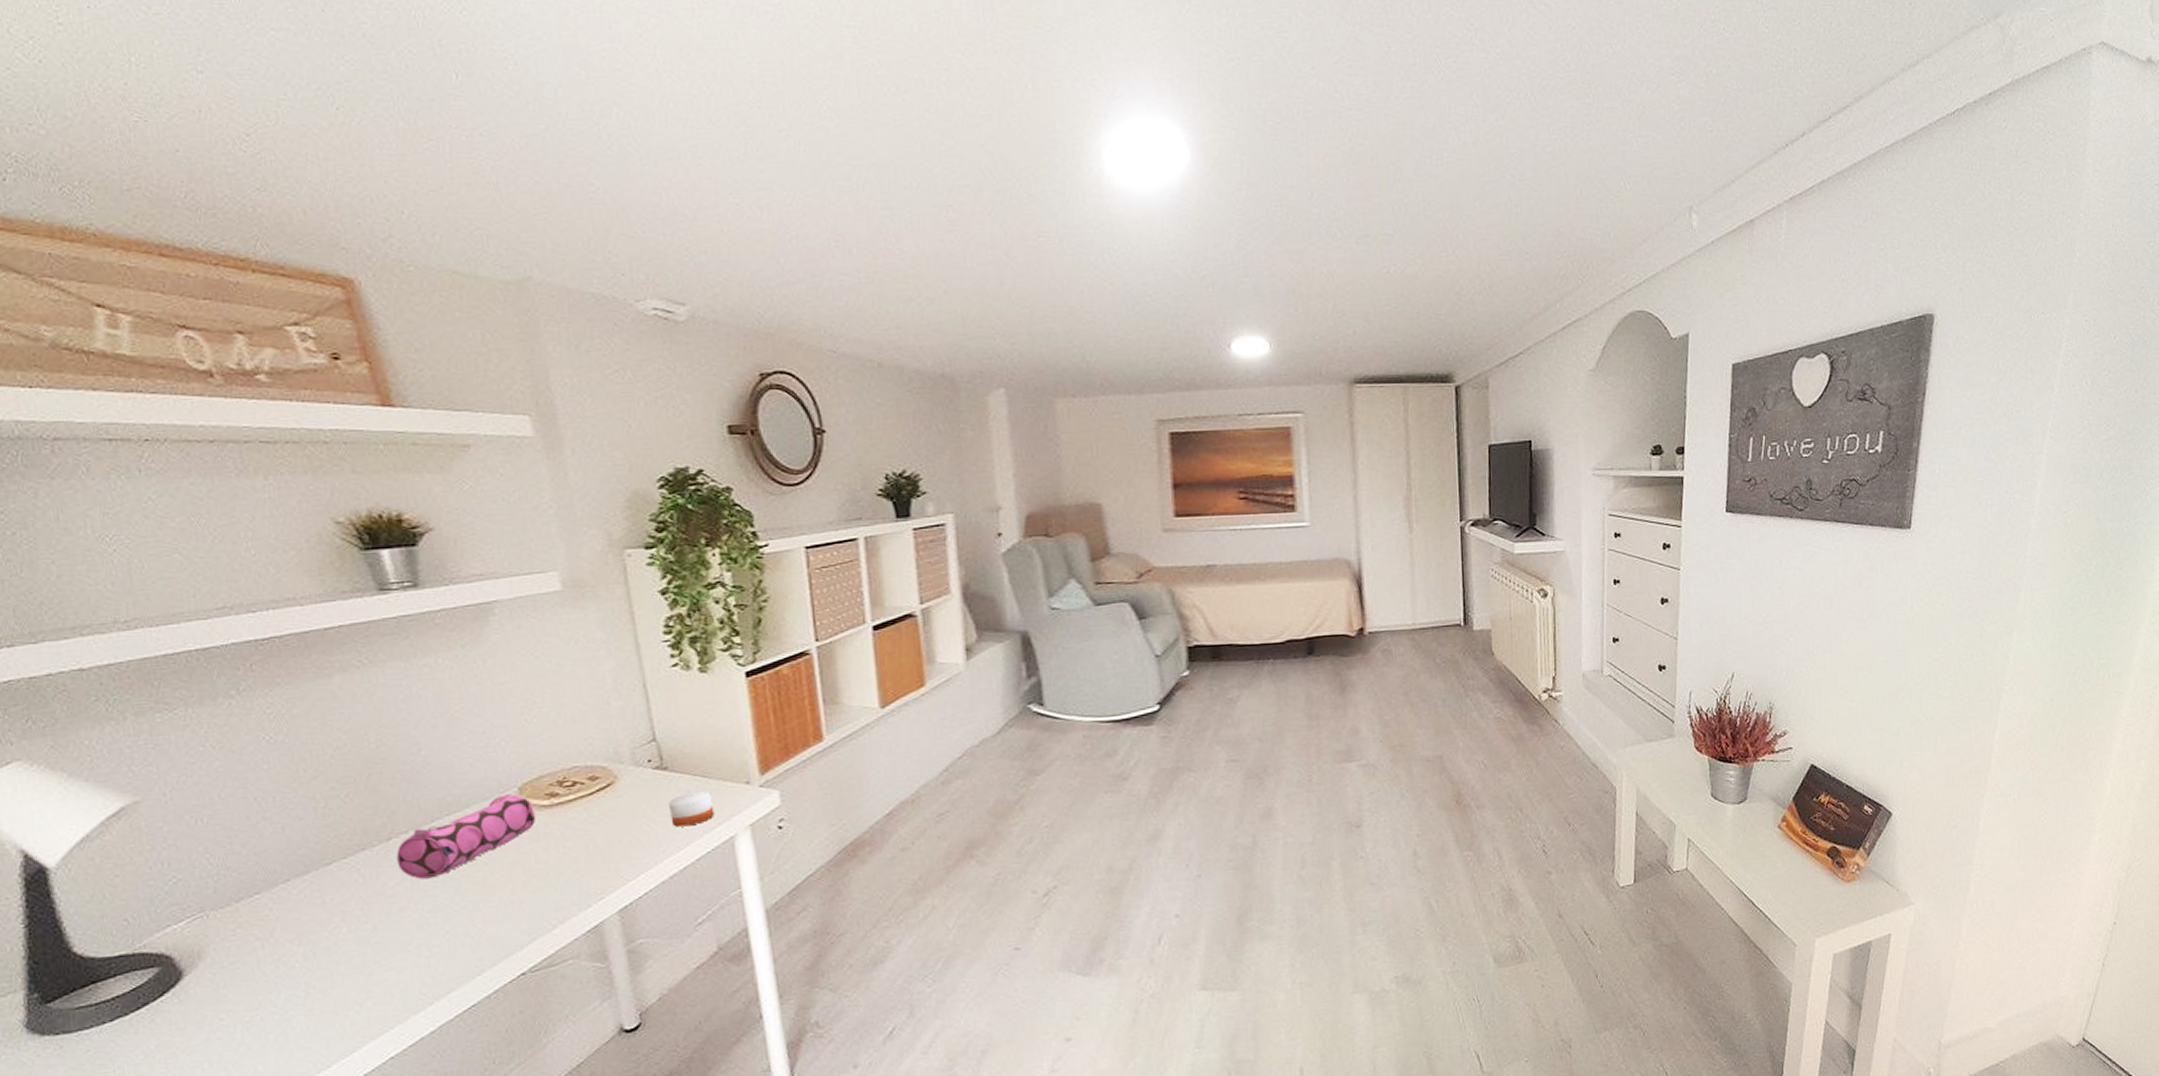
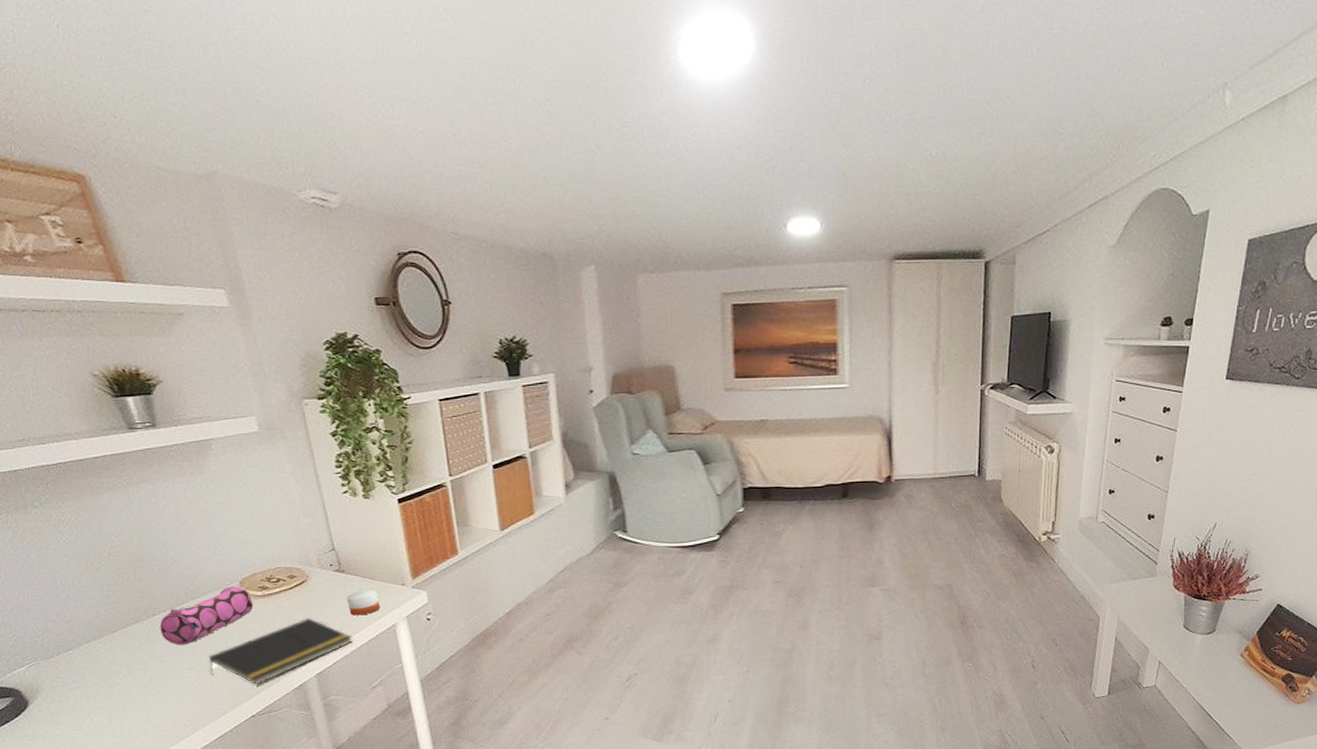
notepad: none [464,832,674,929] -> present [209,617,353,684]

